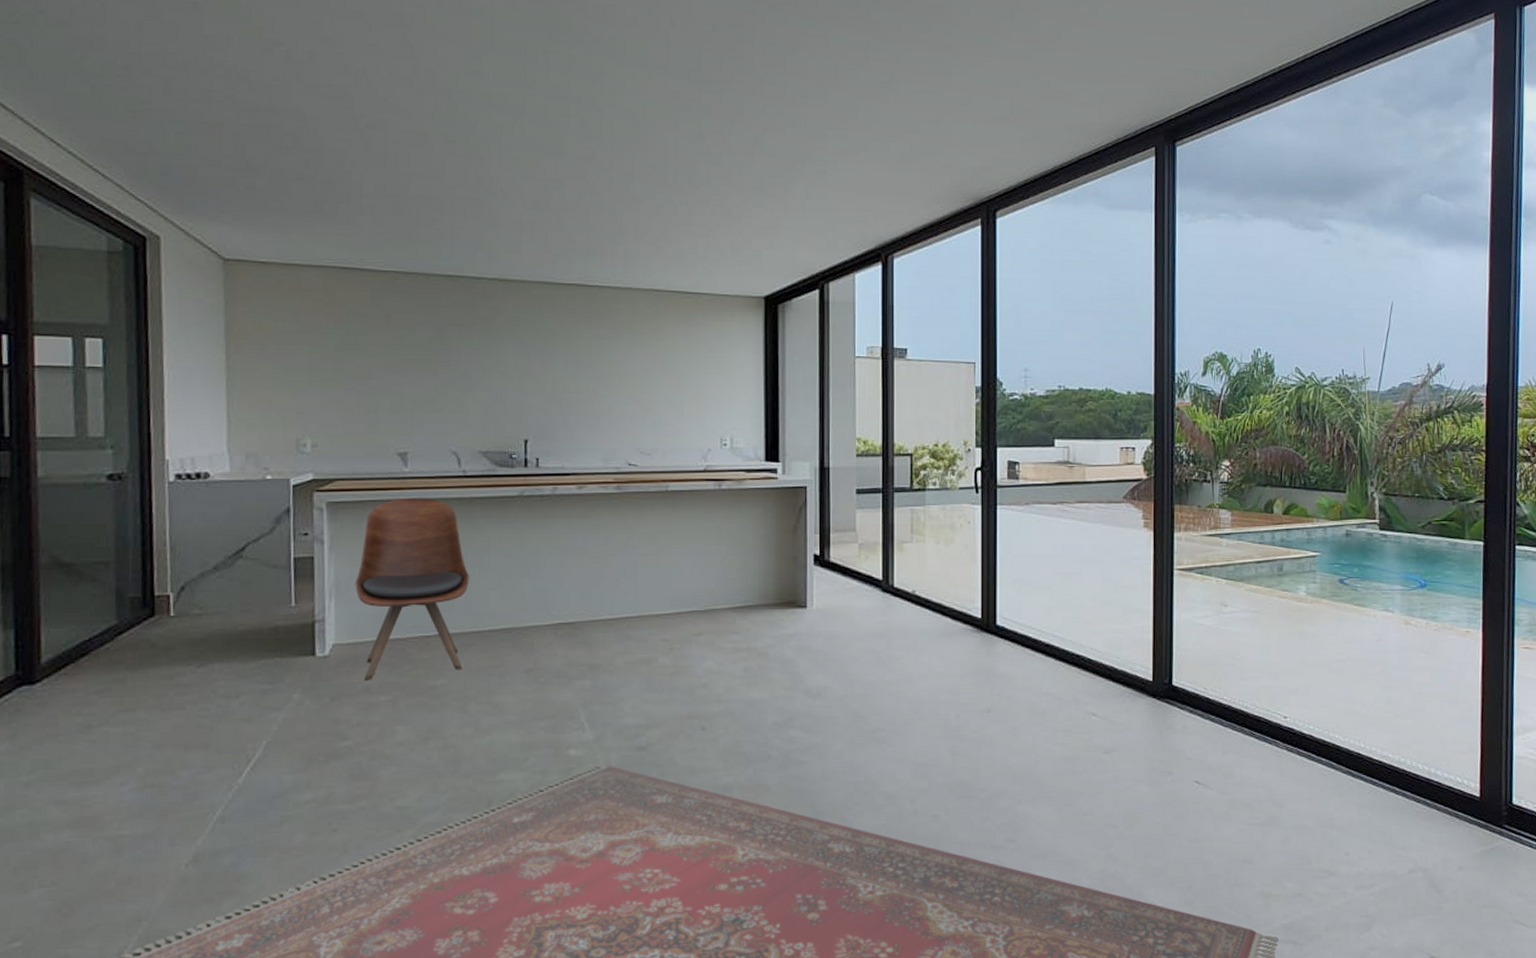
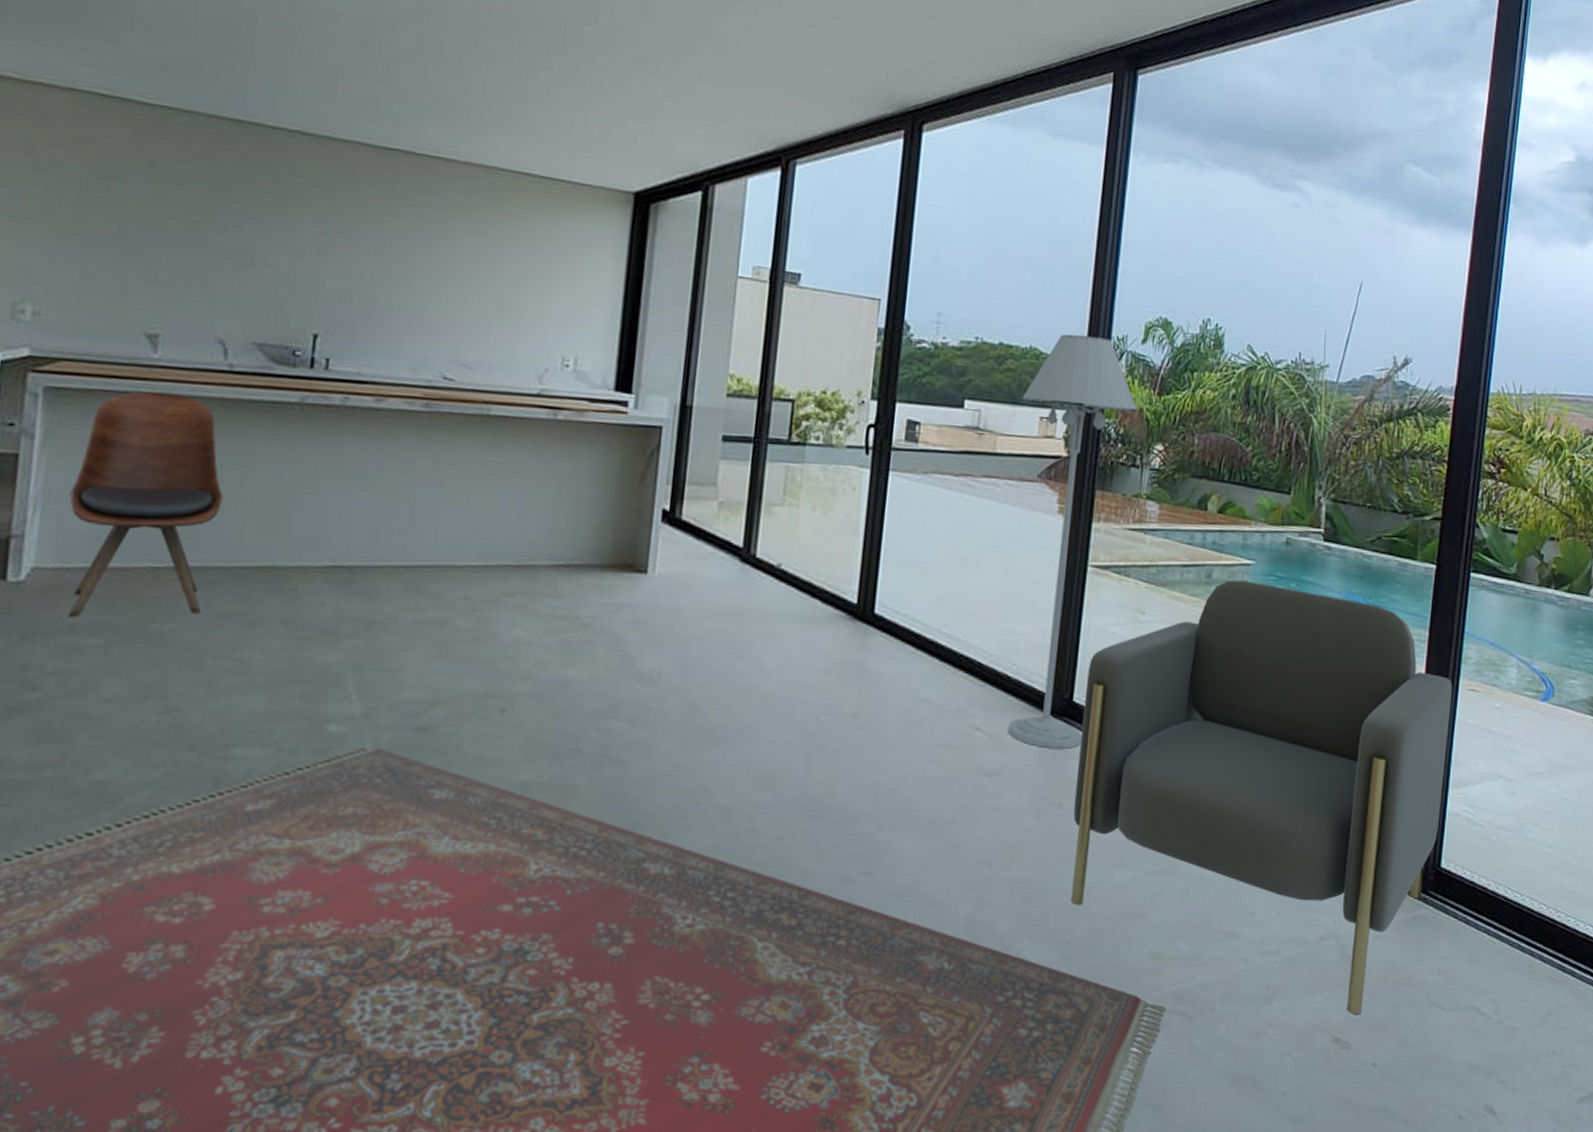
floor lamp: none [1102,374,1204,726] -> present [1008,334,1138,749]
armchair: none [1181,570,1509,936] -> present [1071,579,1452,1015]

